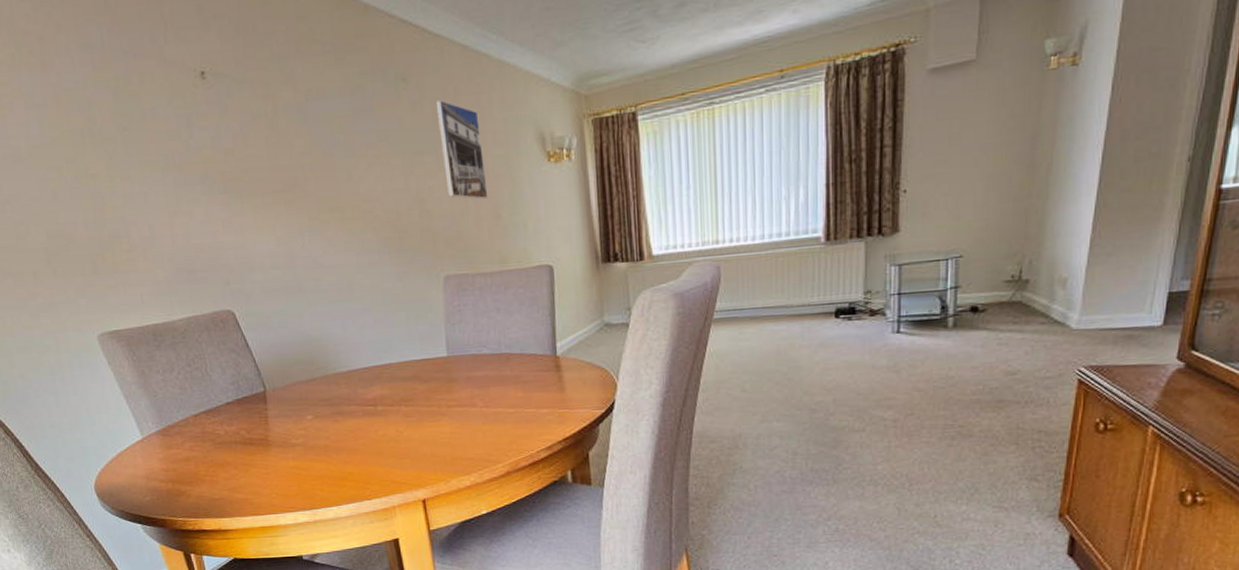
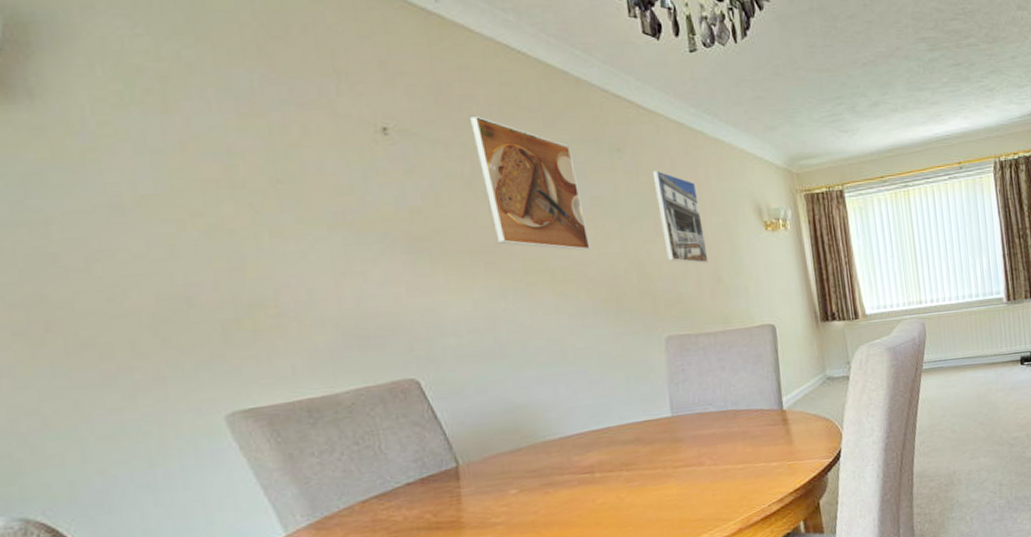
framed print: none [270,53,376,188] -> present [469,115,590,250]

